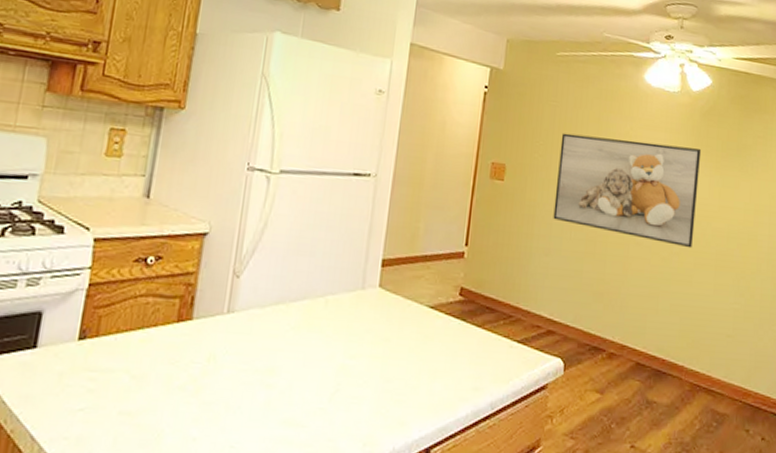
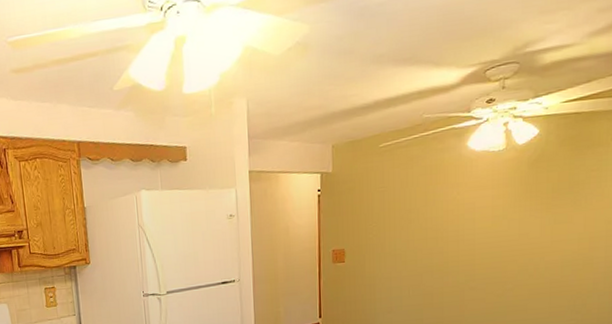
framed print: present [553,133,702,249] -> none [391,196,531,284]

